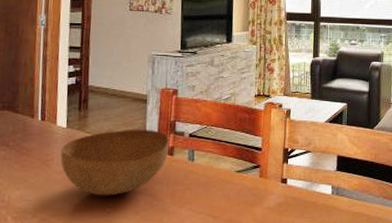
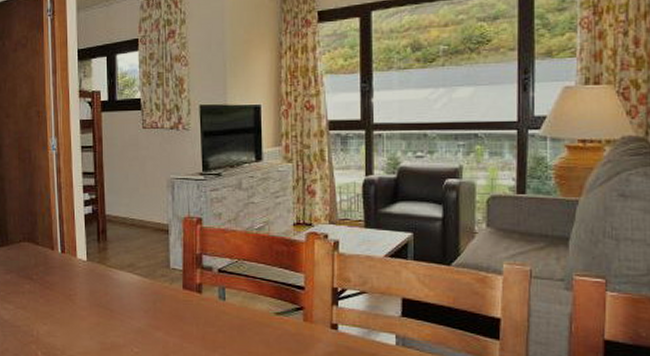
bowl: present [60,129,169,196] -> none [83,262,196,335]

